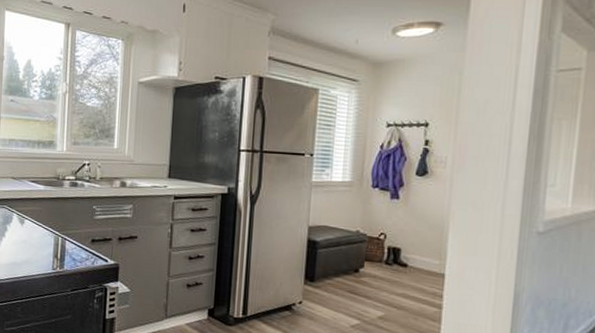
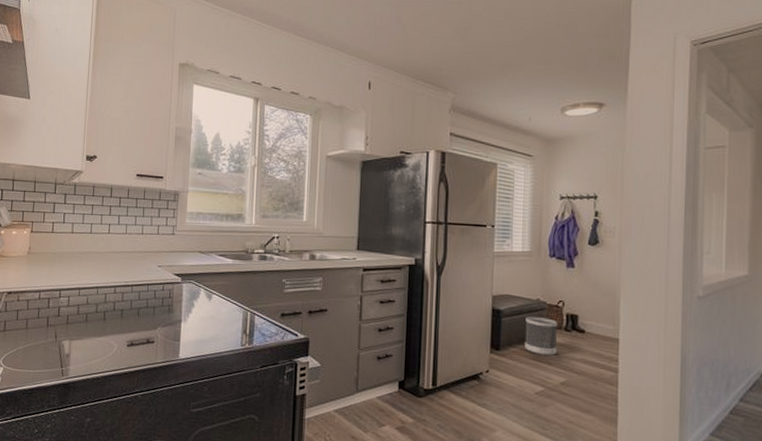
wastebasket: none [341,248,379,289] -> present [525,316,558,355]

